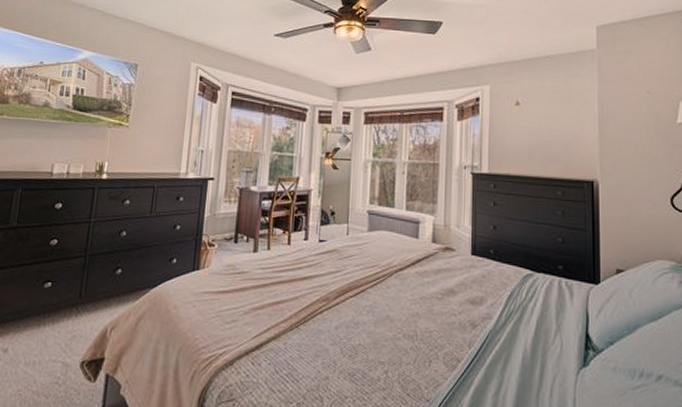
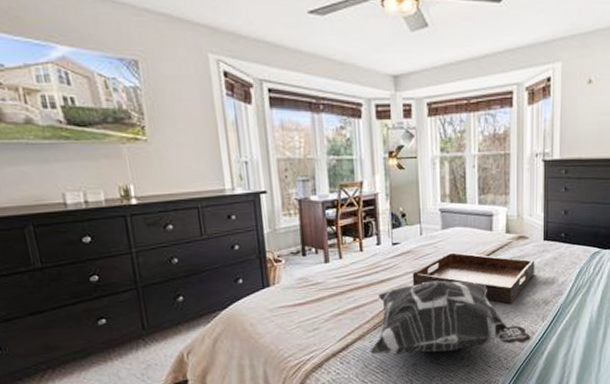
decorative pillow: none [282,284,456,372] -> present [370,280,531,355]
serving tray: none [334,256,462,321] -> present [412,252,535,304]

